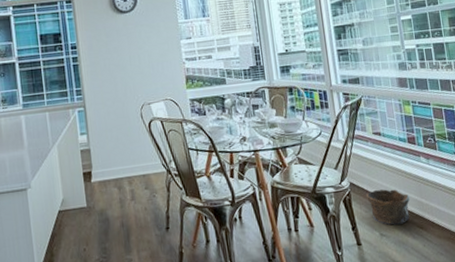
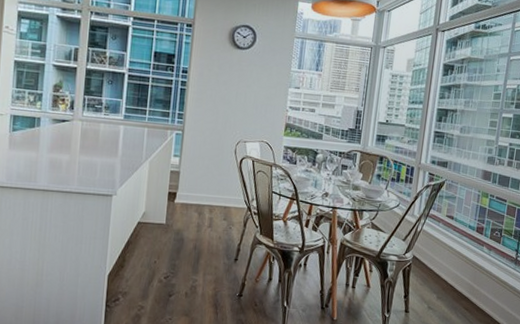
clay pot: present [366,189,410,225] -> none [425,267,464,302]

